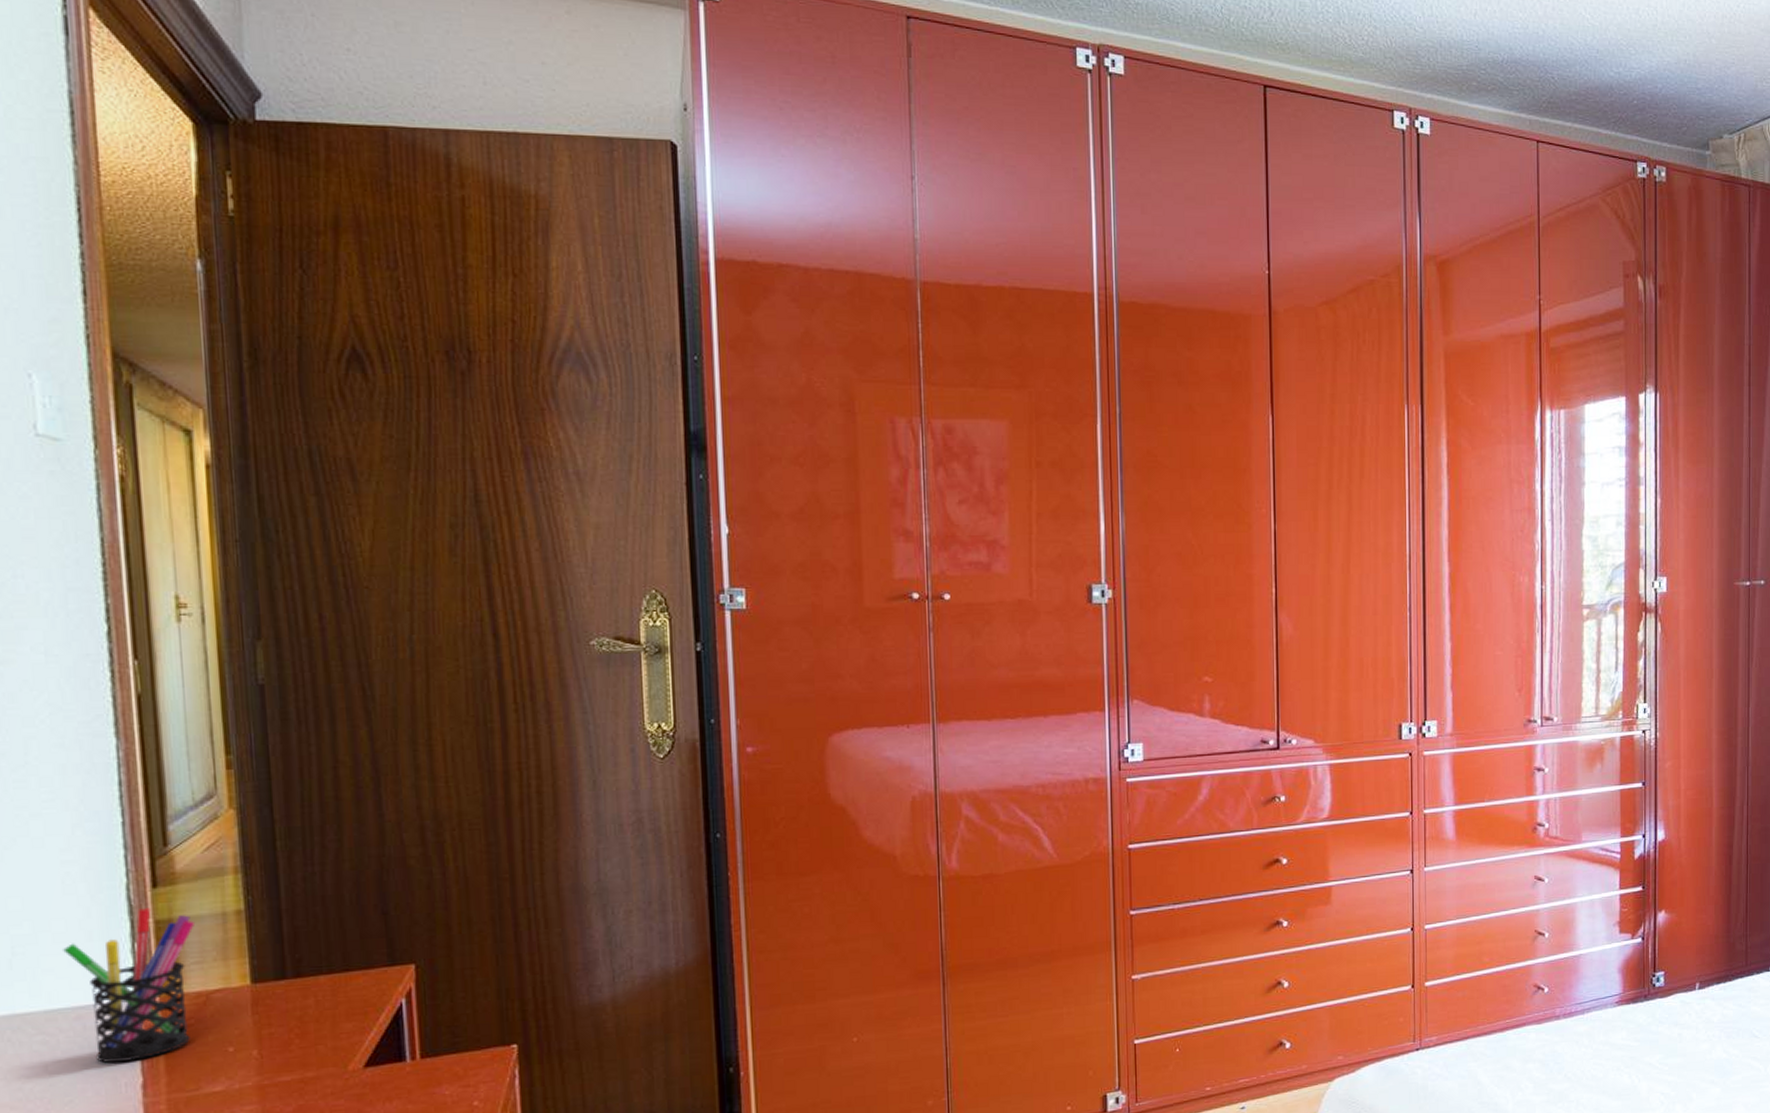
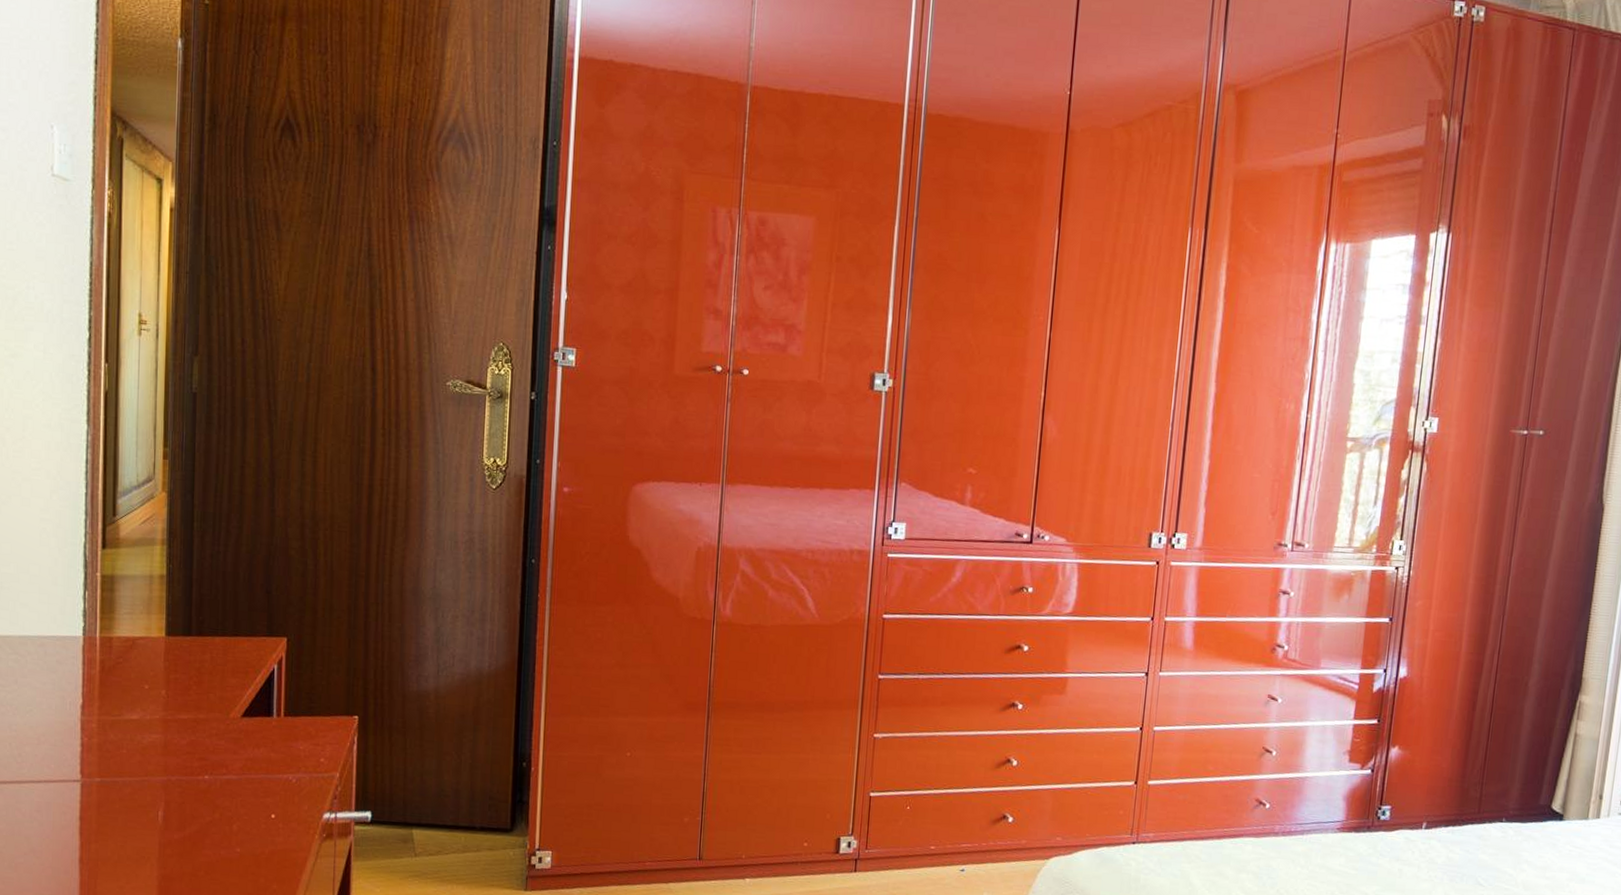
pen holder: present [63,908,196,1064] -> none [36,564,130,685]

